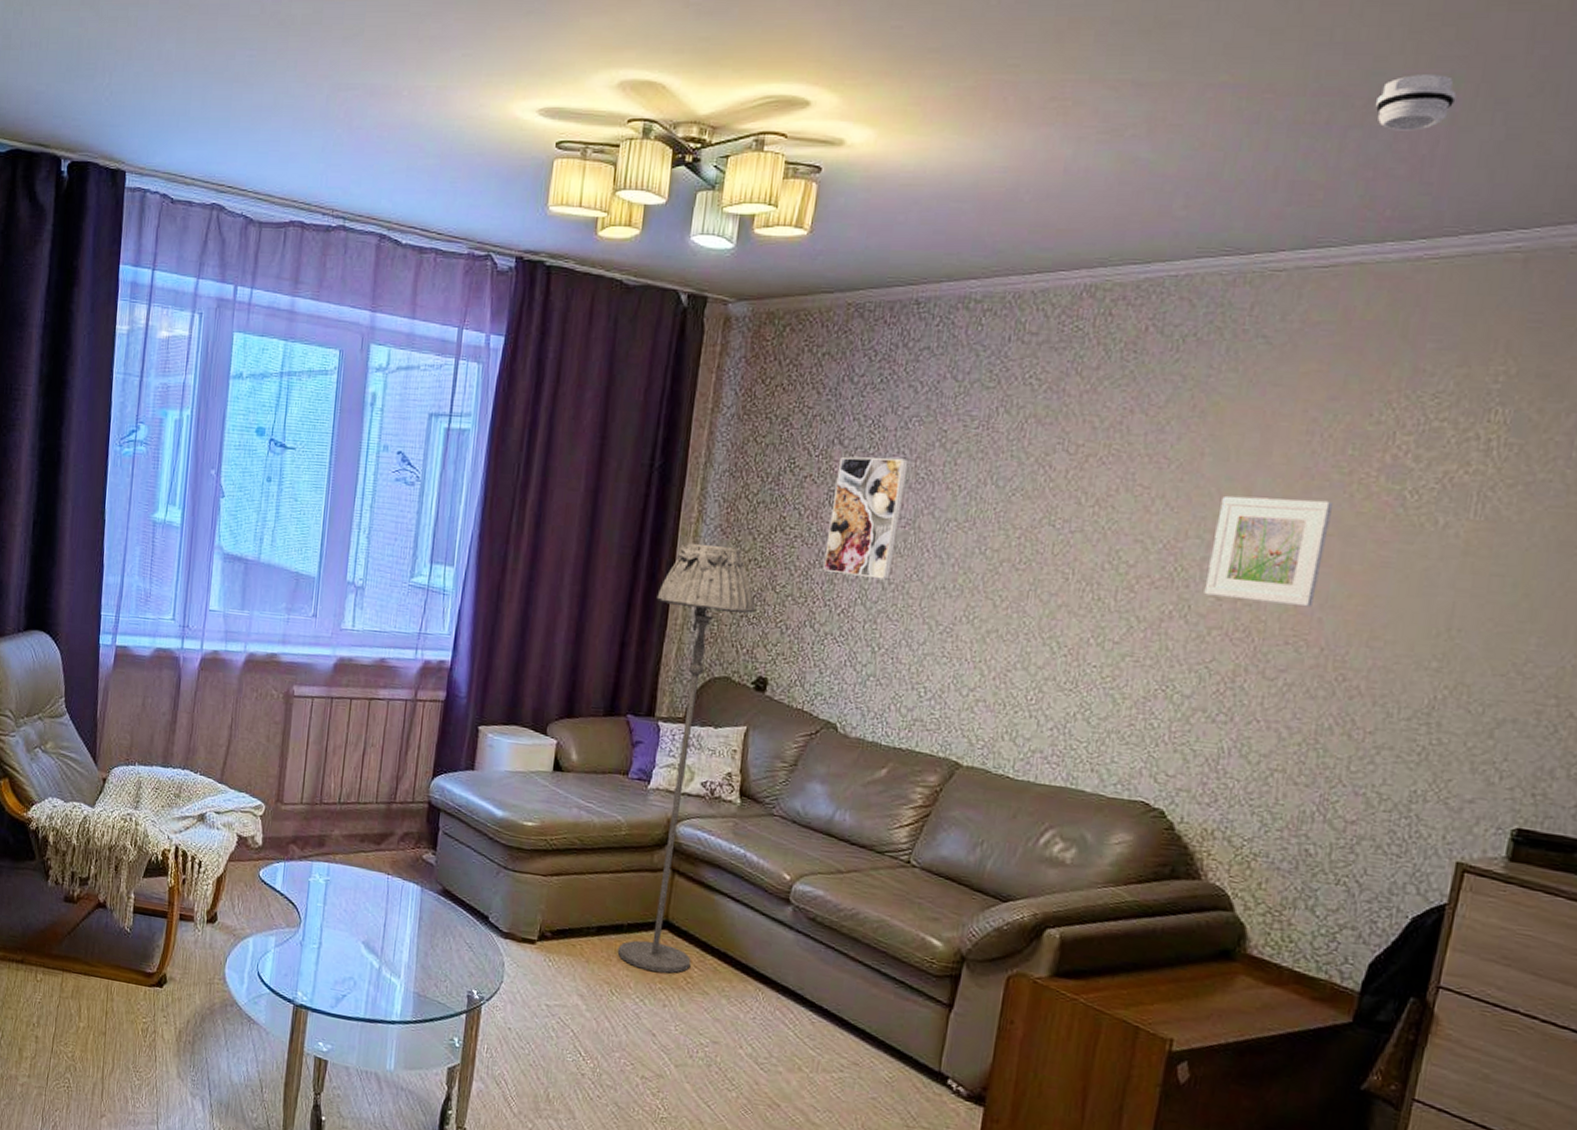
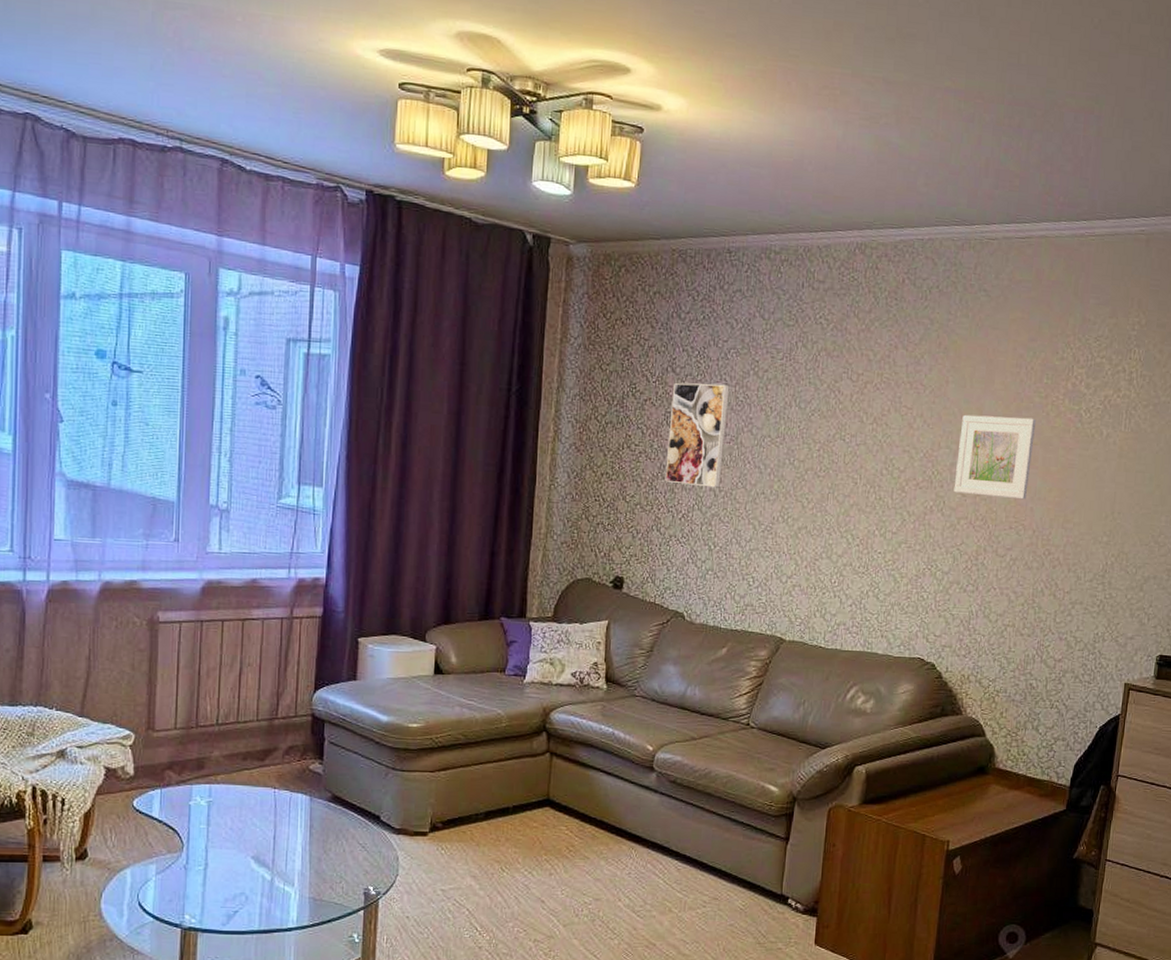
floor lamp: present [617,542,756,973] -> none [505,459,609,846]
smoke detector: present [1376,75,1457,131] -> none [1050,95,1101,138]

